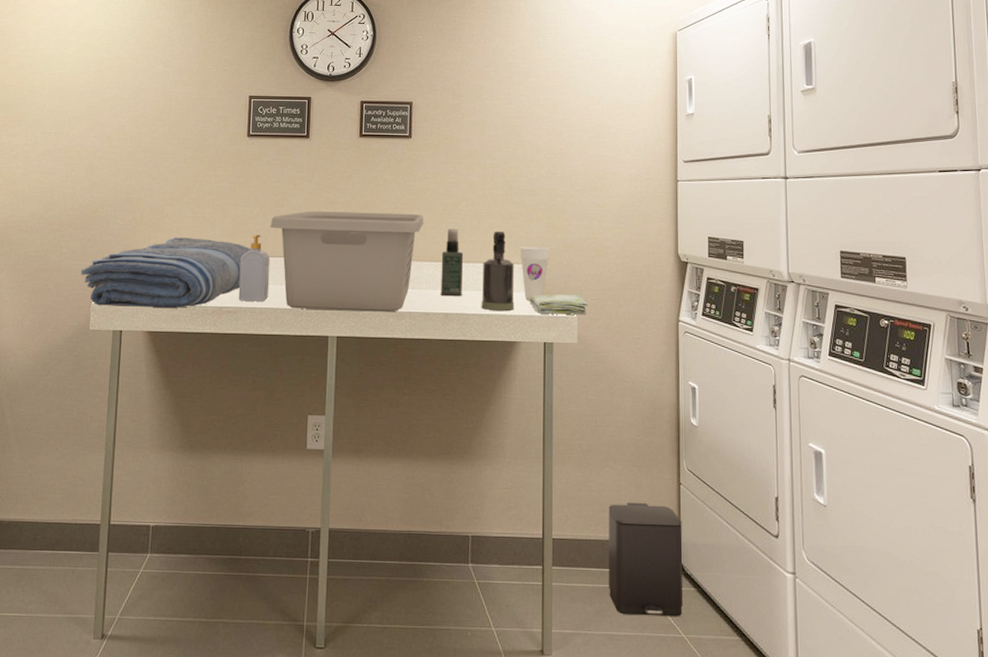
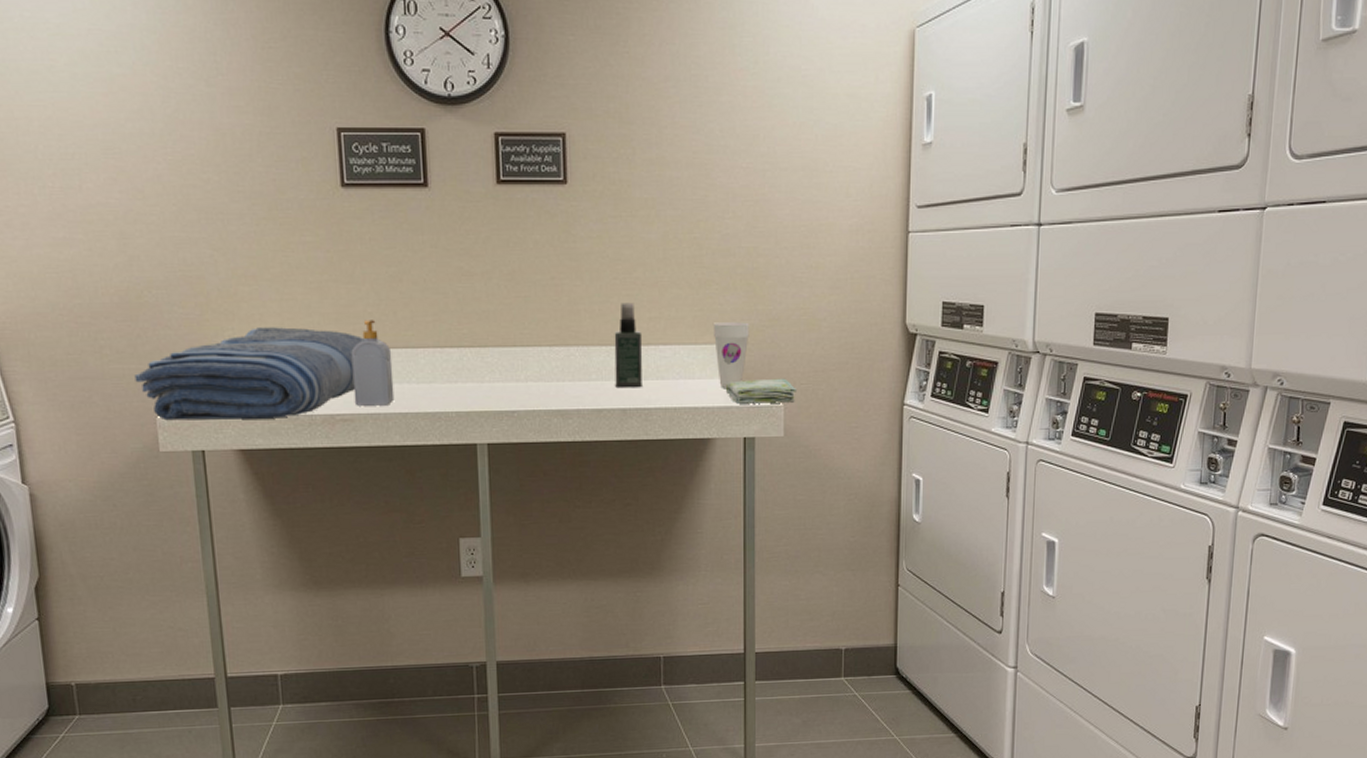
laundry basket: present [270,211,424,312] -> none [386,285,590,412]
spray bottle: present [481,231,515,311] -> none [666,303,707,402]
pedal bin: present [608,502,683,617] -> none [817,607,899,722]

